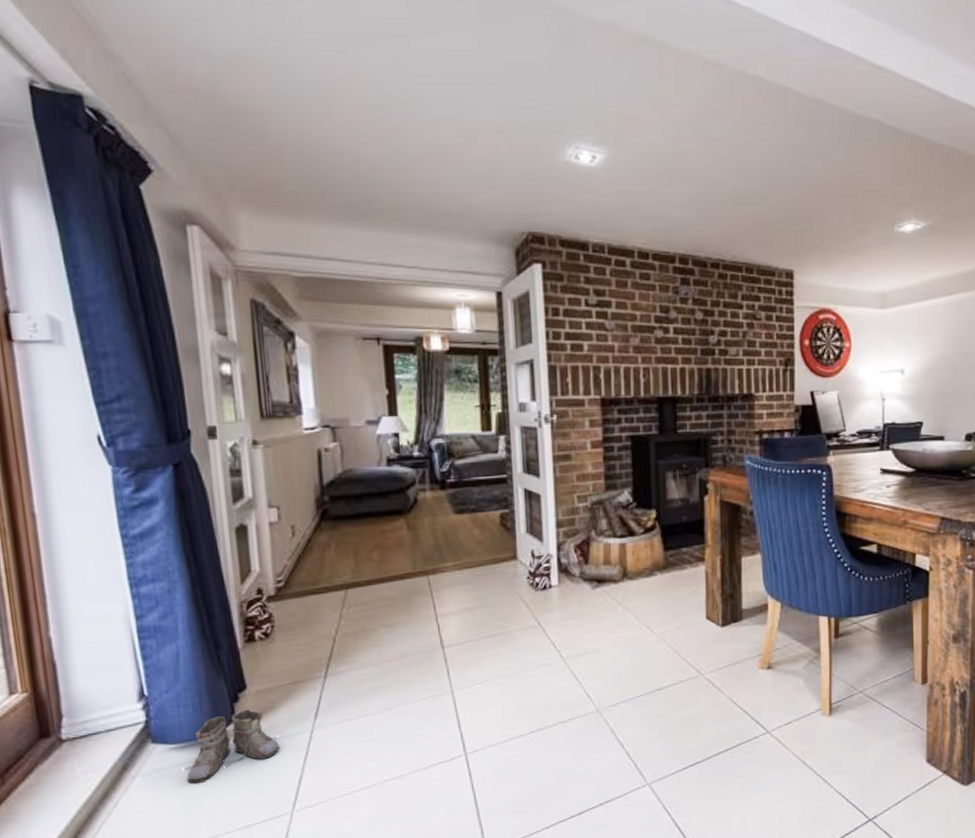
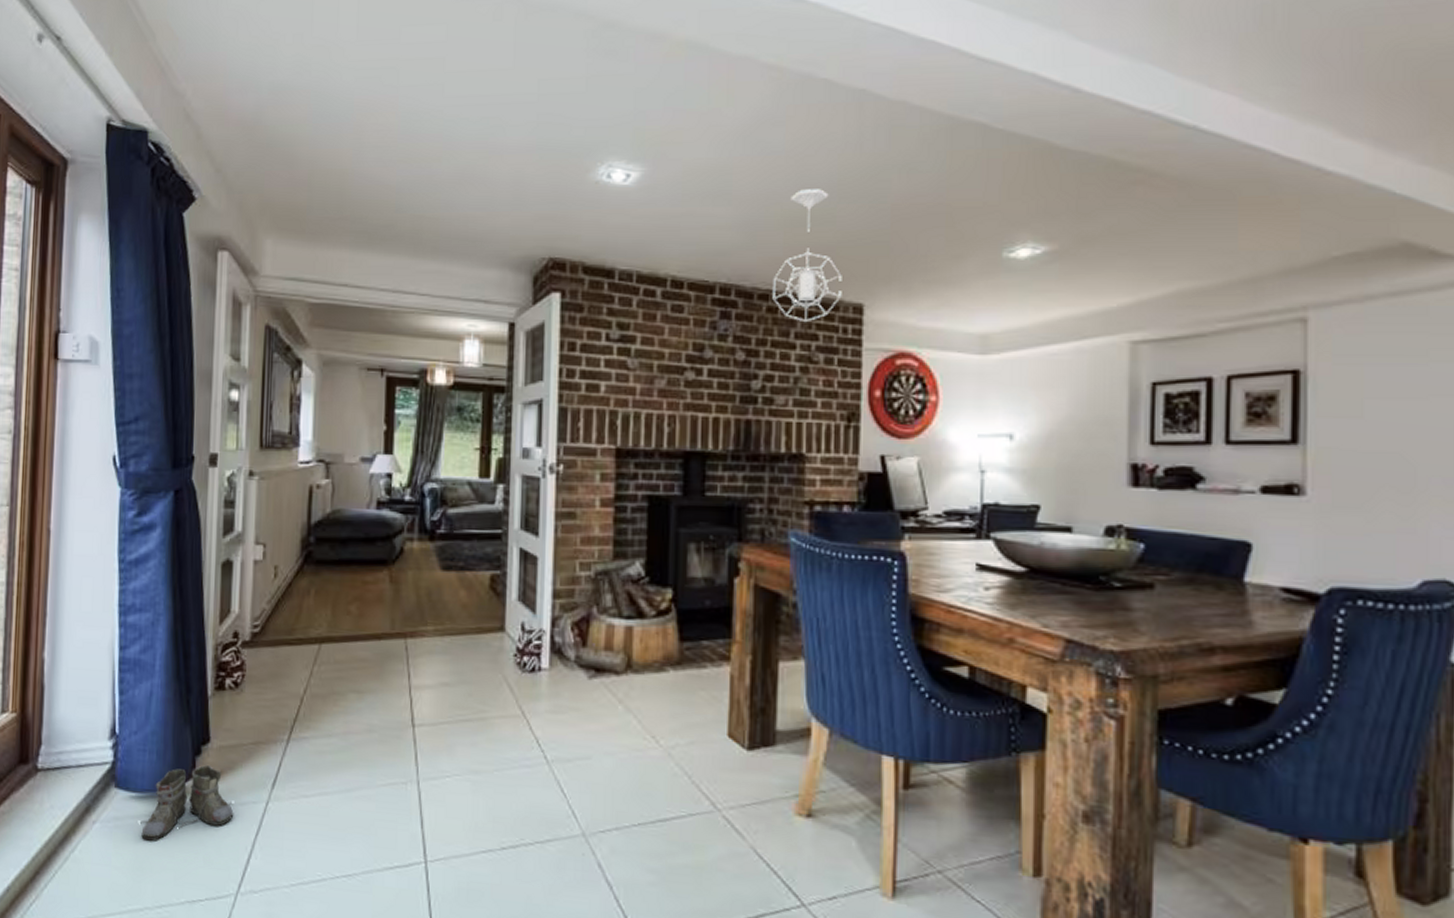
pendant light: none [722,173,777,287] -> present [772,189,842,323]

